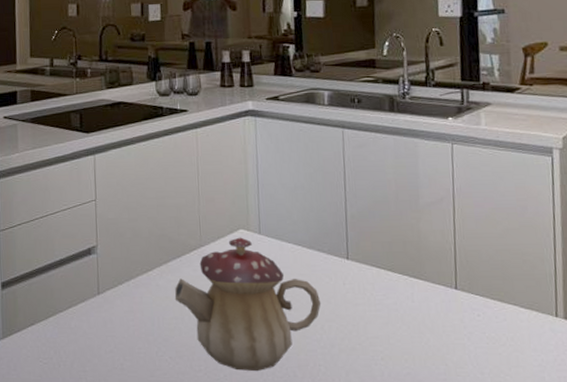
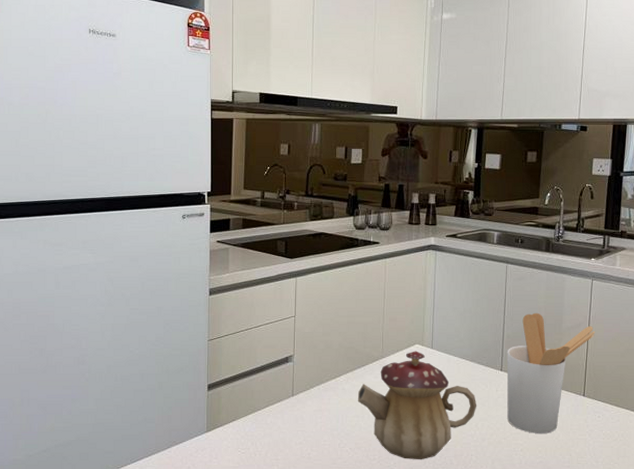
utensil holder: none [352,186,463,337] -> present [506,312,596,433]

